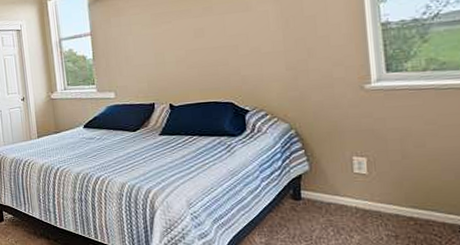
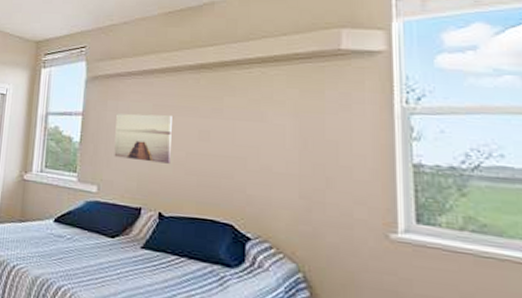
wall art: none [120,21,173,66] -> present [114,113,172,164]

